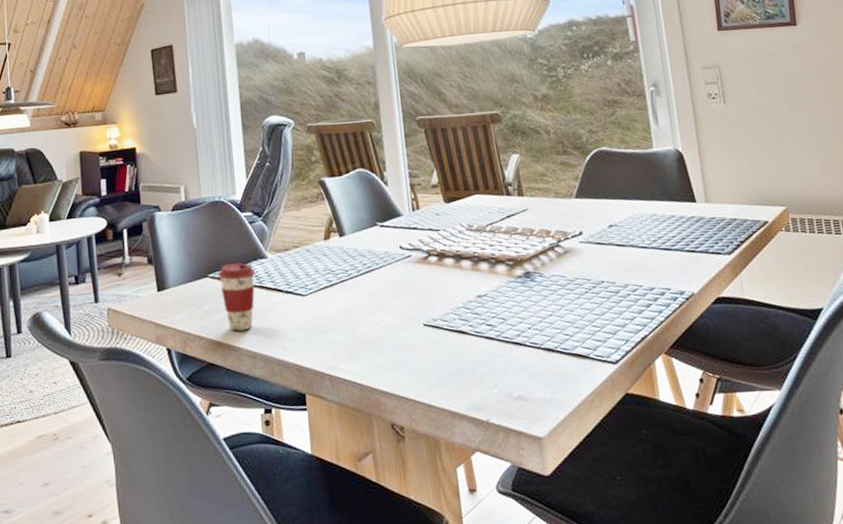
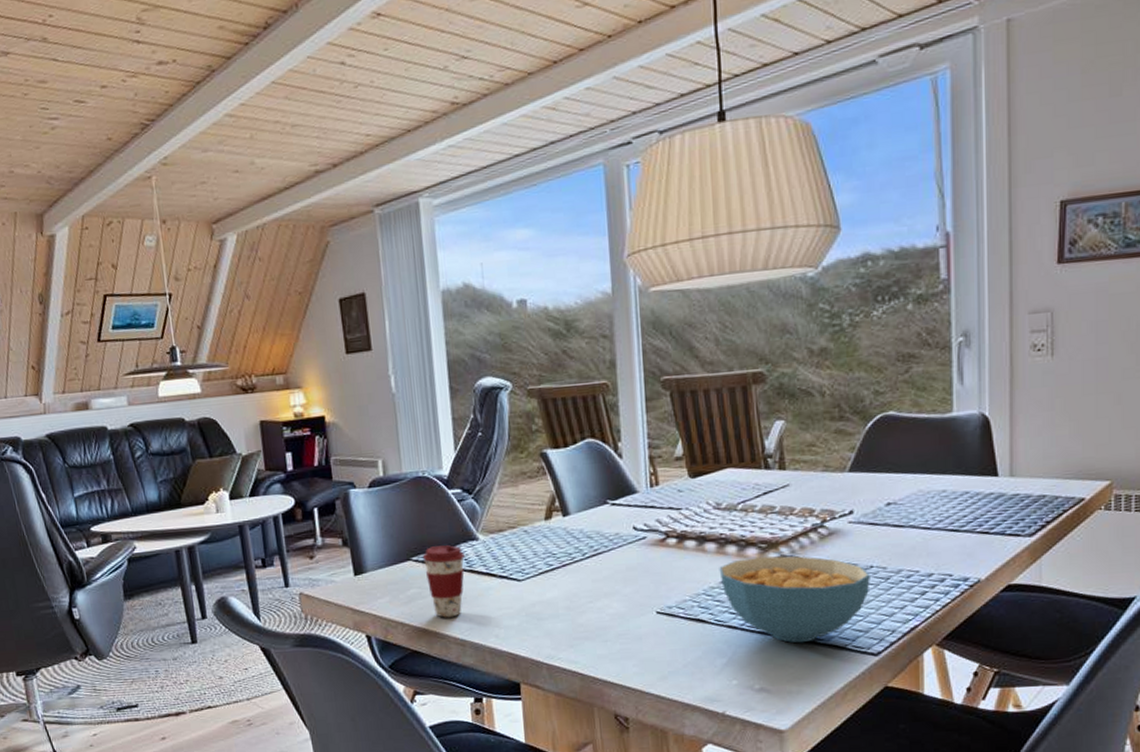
cereal bowl: none [474,272,603,353] -> present [719,556,870,643]

